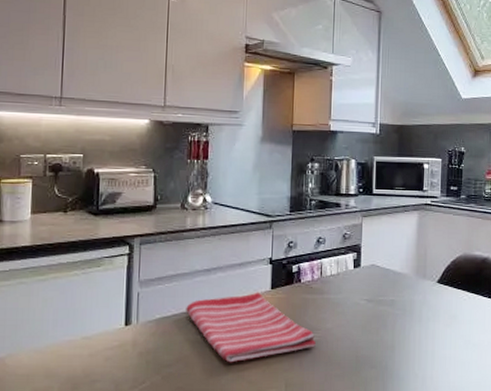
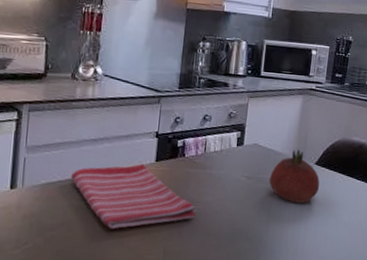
fruit: none [391,268,444,325] -> present [269,149,320,203]

